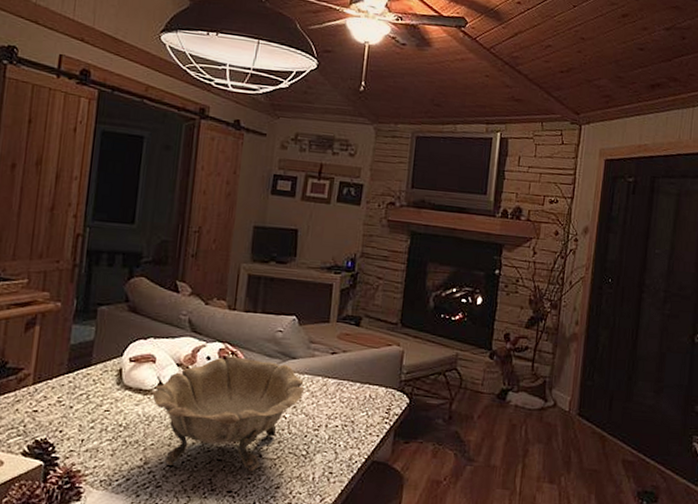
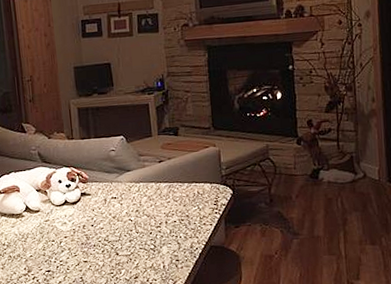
decorative bowl: present [152,356,304,472] -> none [22,176,142,271]

